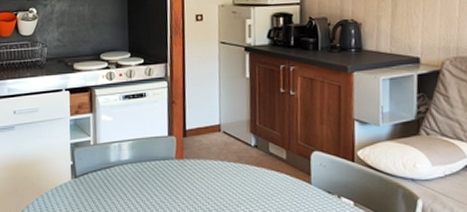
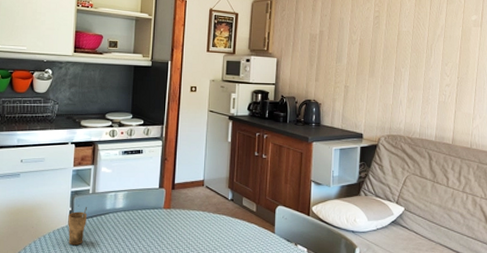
cup: none [70,160,90,203] -> present [68,207,88,246]

